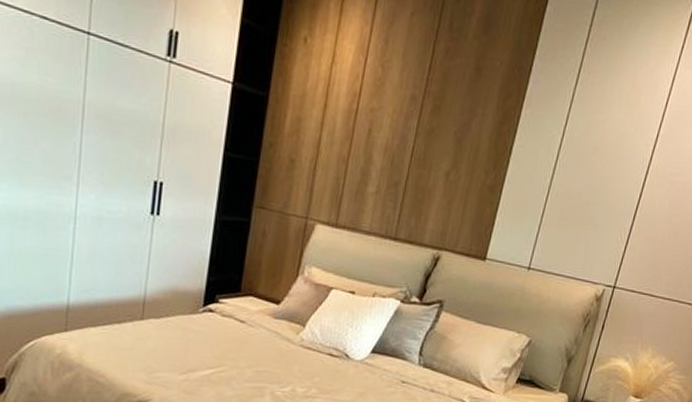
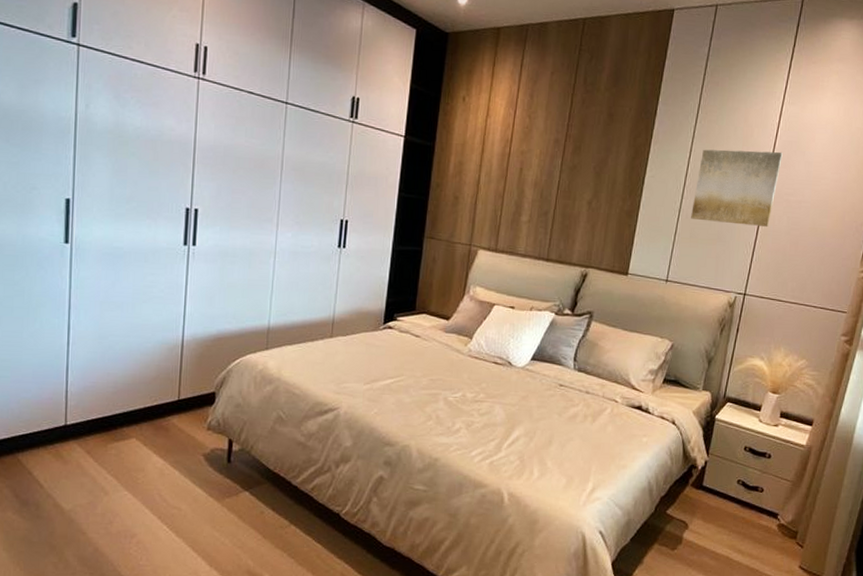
wall art: none [561,116,672,212] -> present [691,149,783,228]

